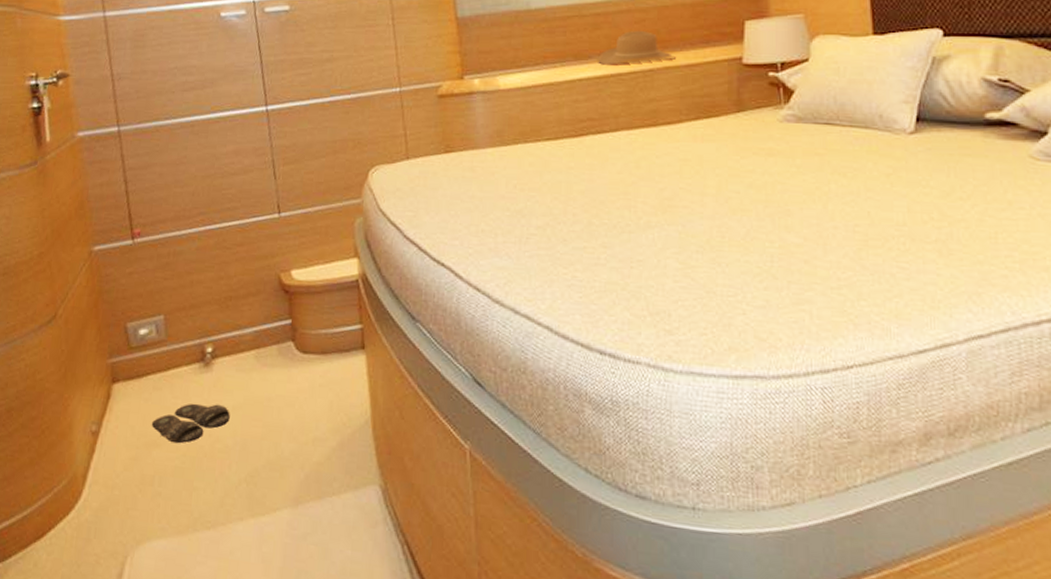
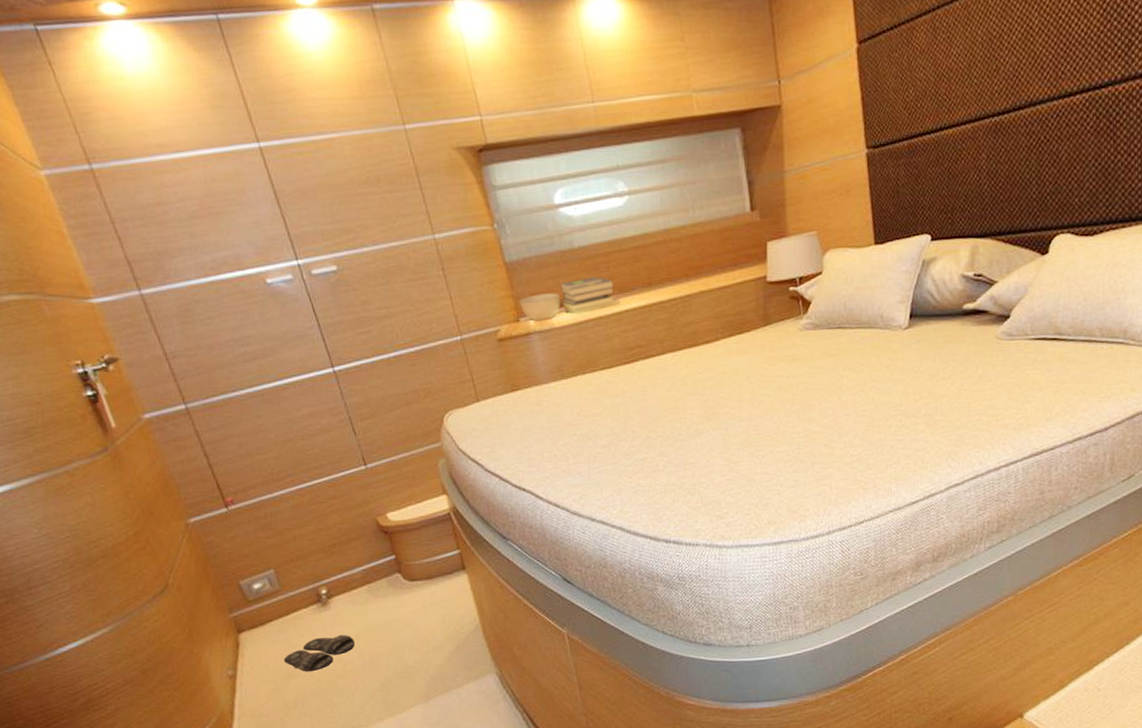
bowl: none [465,53,509,81] -> present [518,293,561,322]
books: none [511,40,574,78] -> present [560,277,620,315]
hat: present [598,30,676,65] -> none [640,259,709,295]

